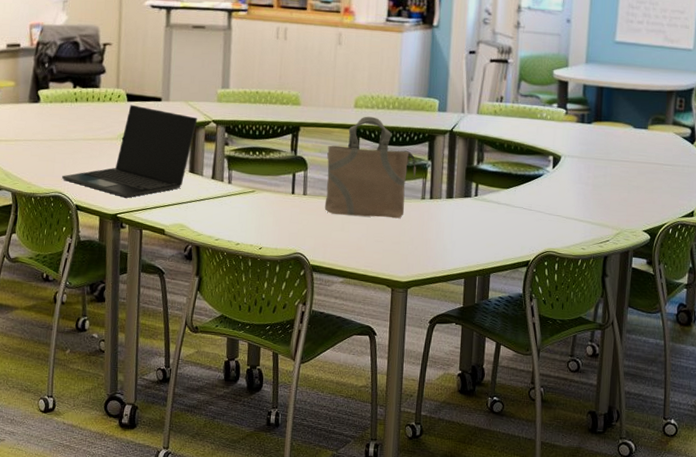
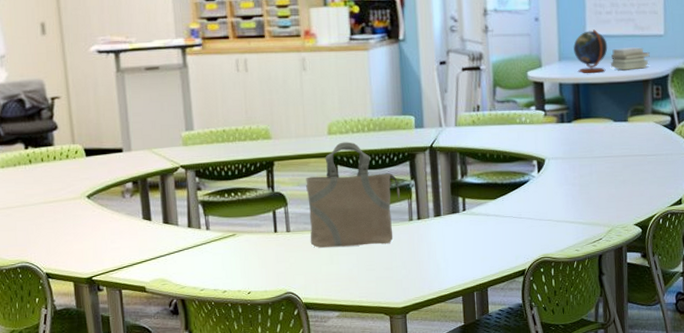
laptop: present [61,104,198,198] -> none [26,159,165,259]
globe: none [601,37,636,79] -> present [573,29,608,73]
books: none [637,57,677,80] -> present [611,46,650,71]

